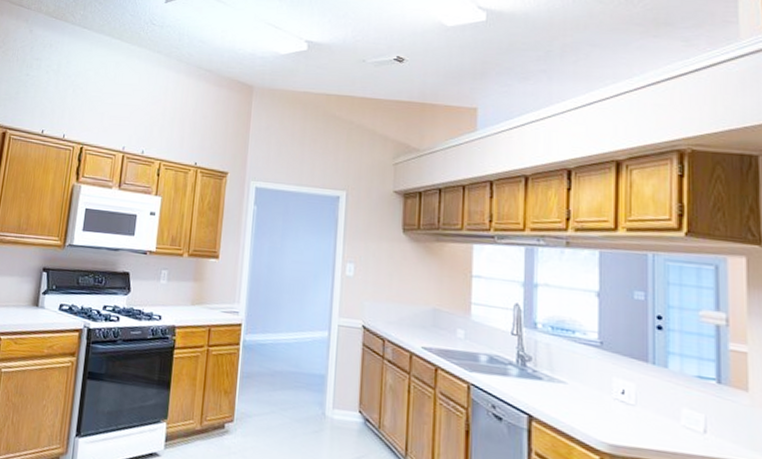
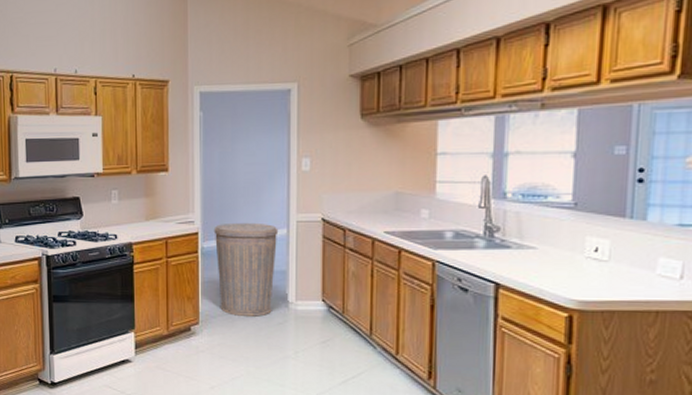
trash can: none [256,318,320,422] -> present [213,222,279,317]

